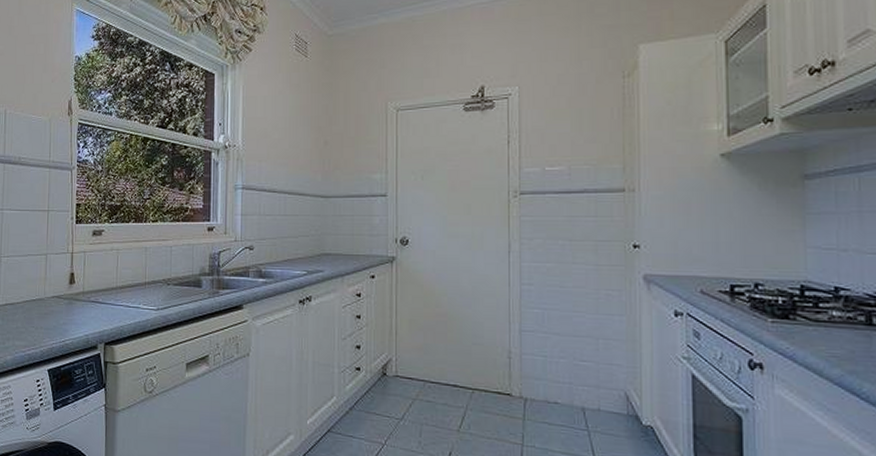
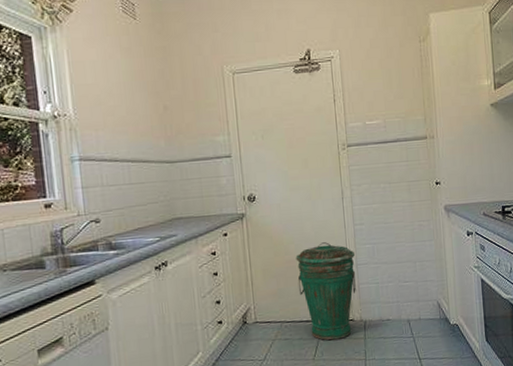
trash can: none [447,299,520,414] -> present [295,242,356,341]

